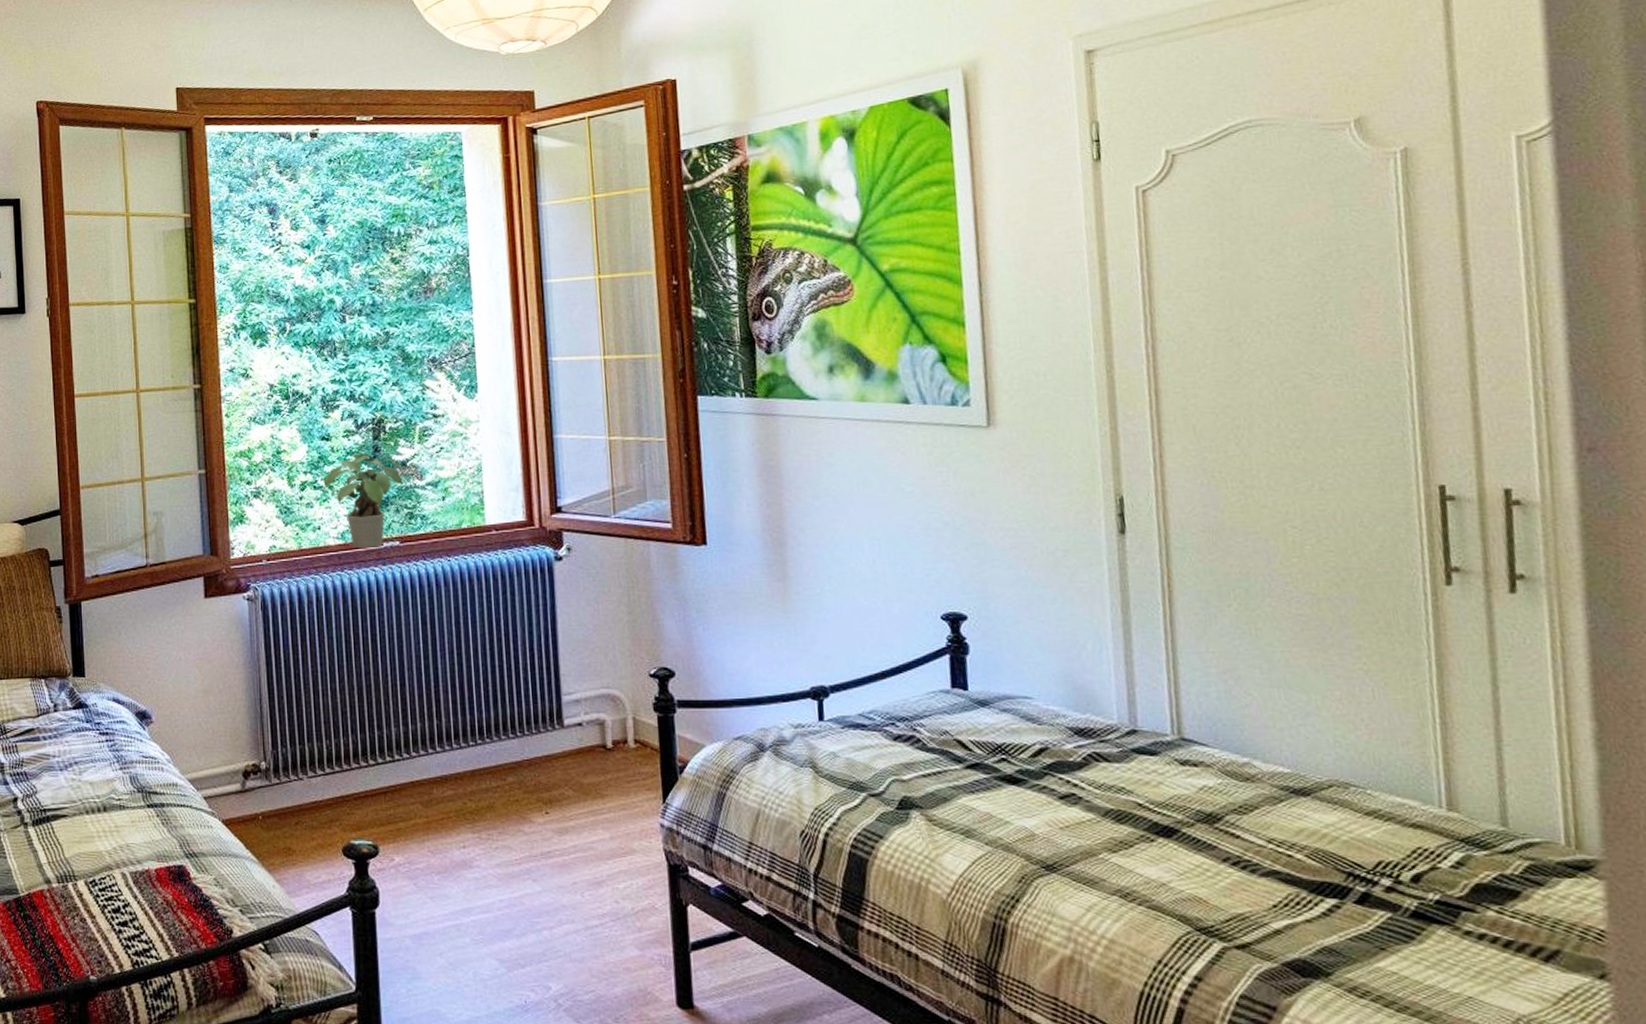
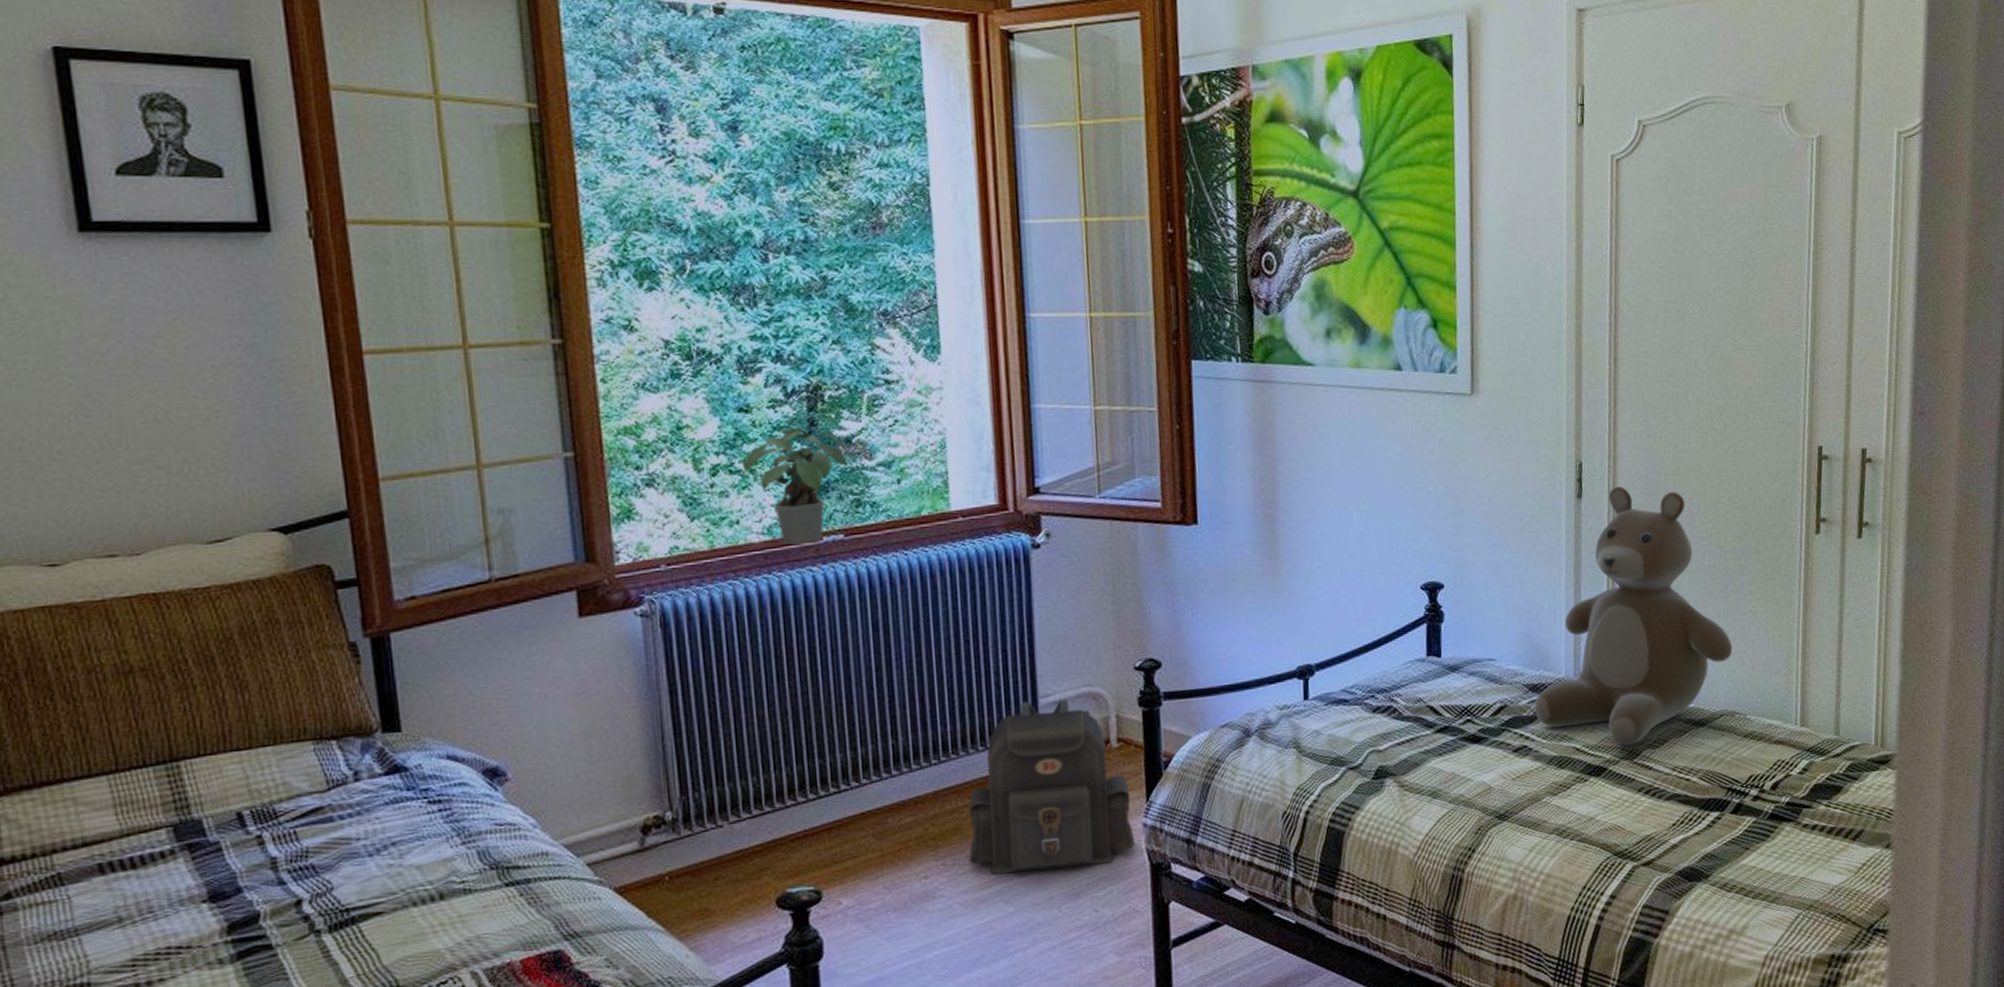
backpack: none [501,697,653,858] -> present [968,699,1135,875]
bear: none [1081,523,1340,807] -> present [1533,486,1733,746]

